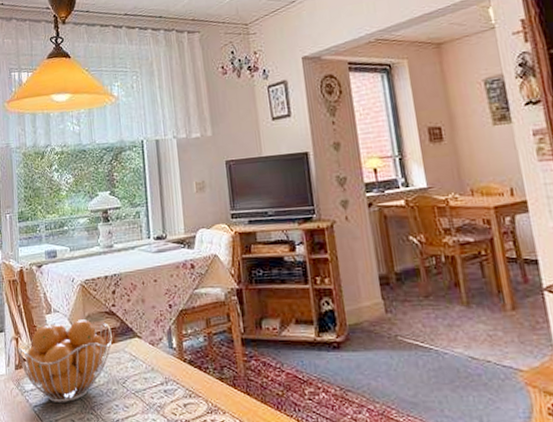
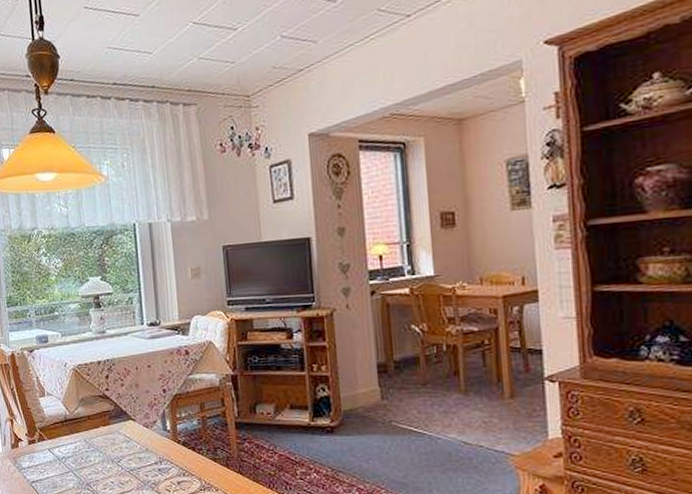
fruit basket: present [17,319,112,402] -> none [12,403,107,479]

